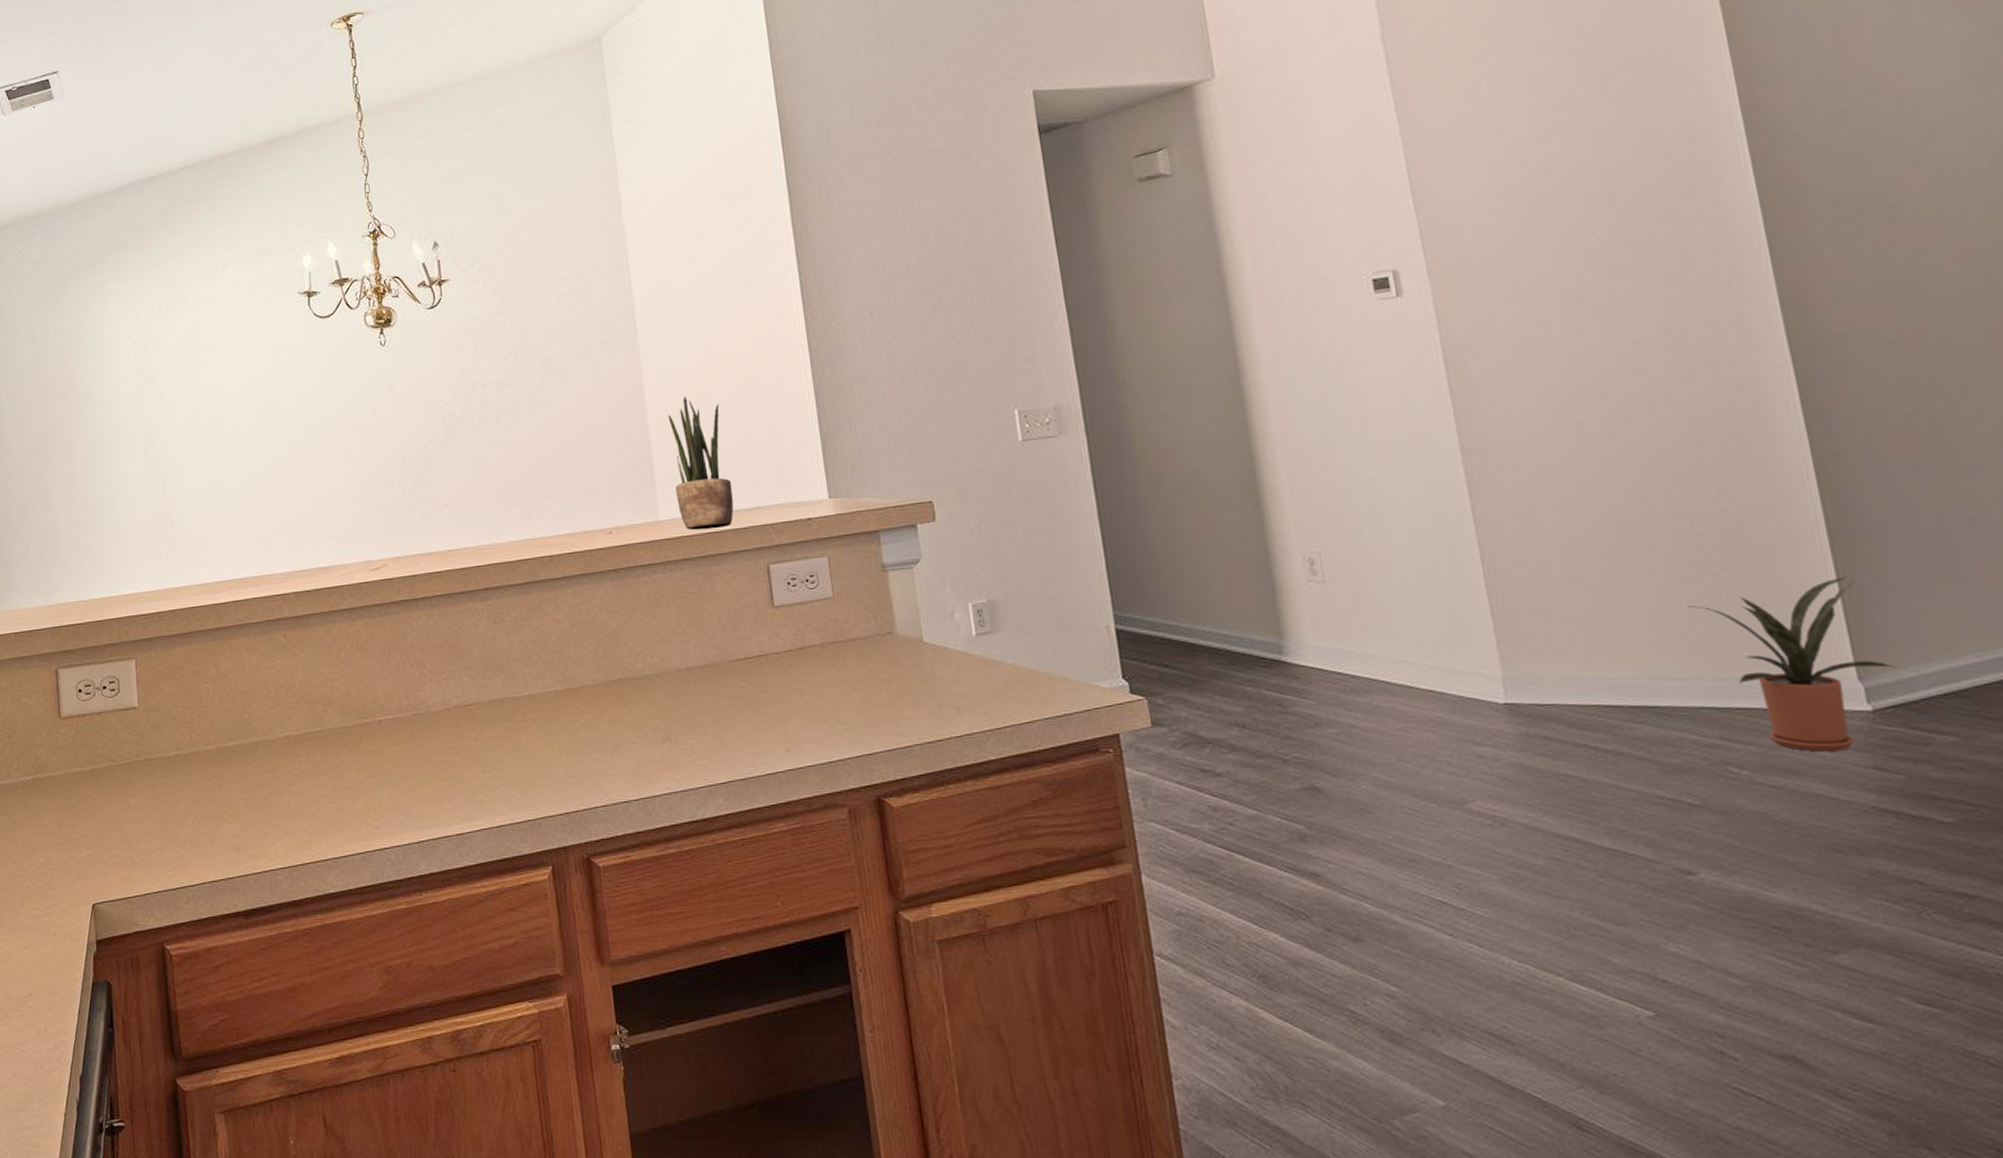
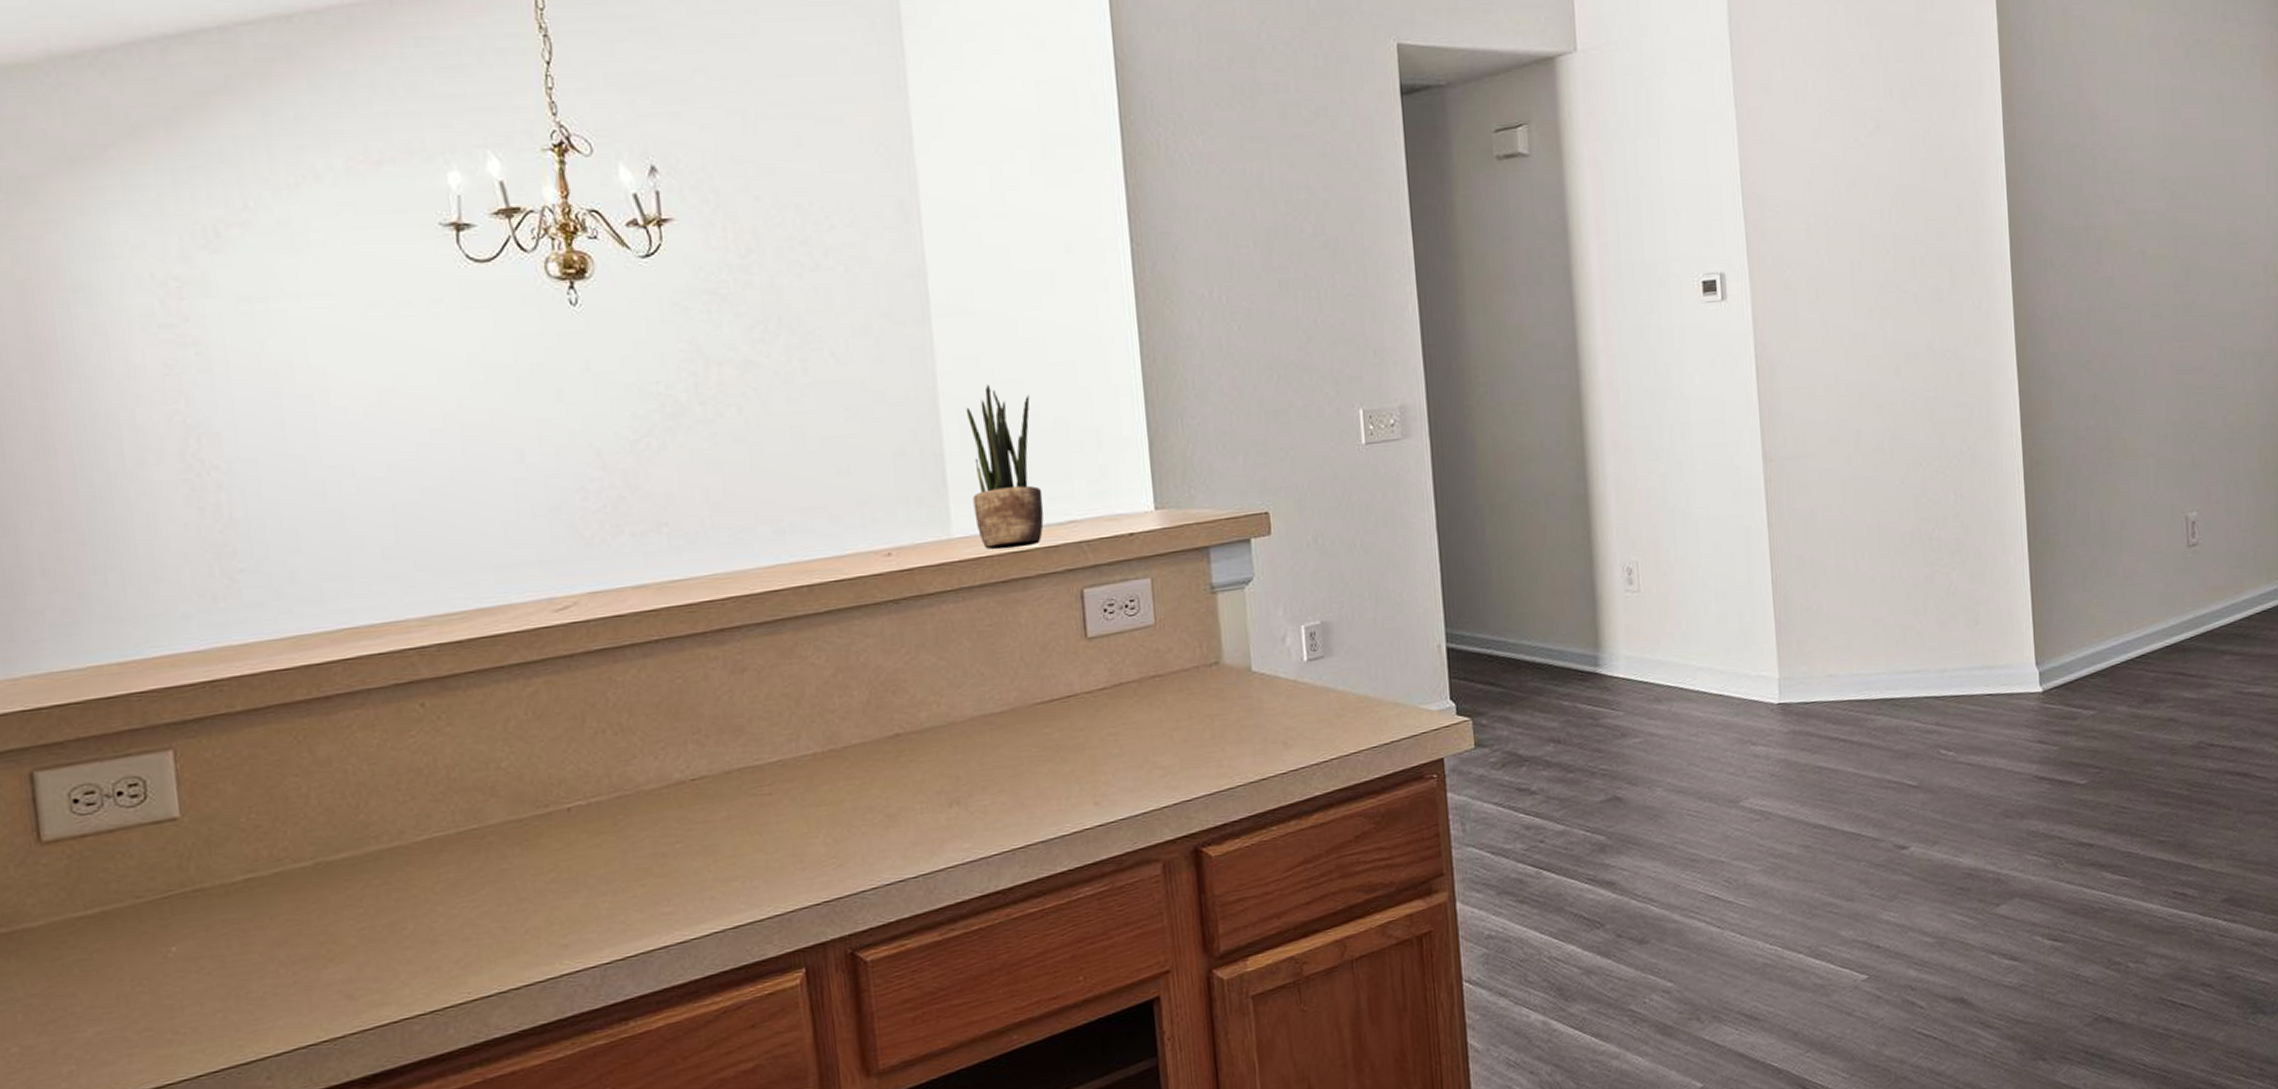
house plant: present [1687,576,1897,752] -> none [1923,573,2062,731]

